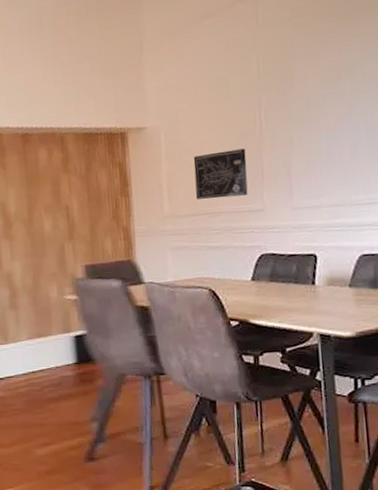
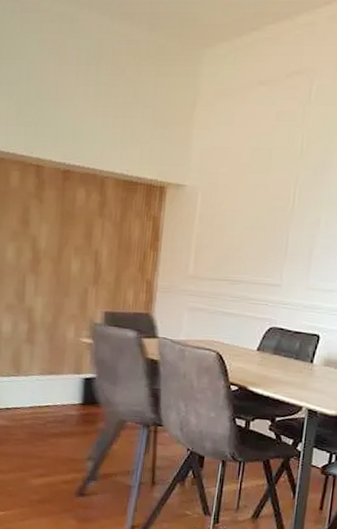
wall art: present [193,148,248,199] -> none [221,222,275,269]

